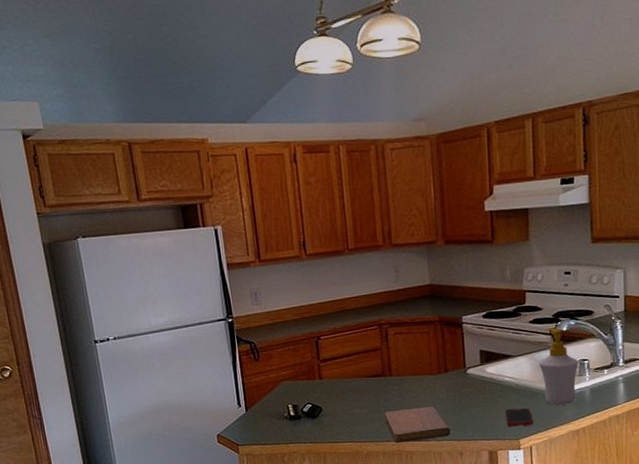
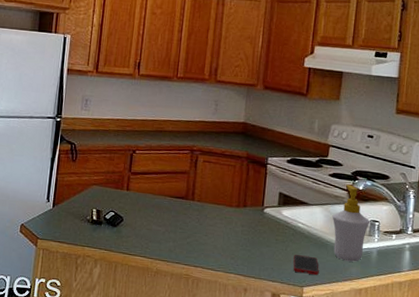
notebook: present [384,406,451,443] -> none [180,234,240,271]

